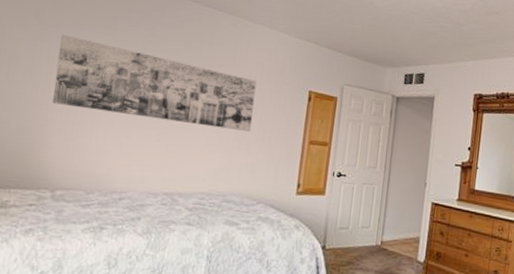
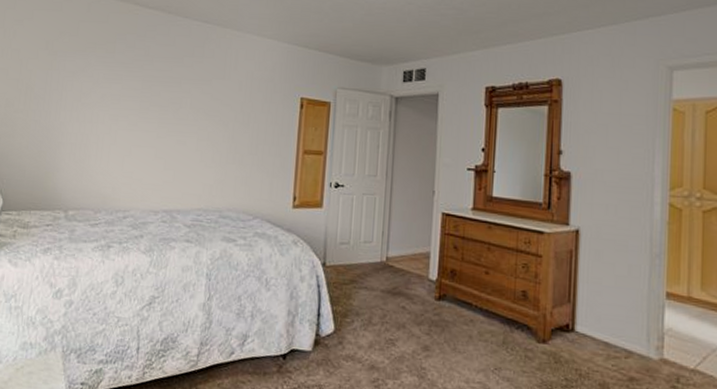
wall art: present [52,34,257,132] -> none [63,61,247,144]

